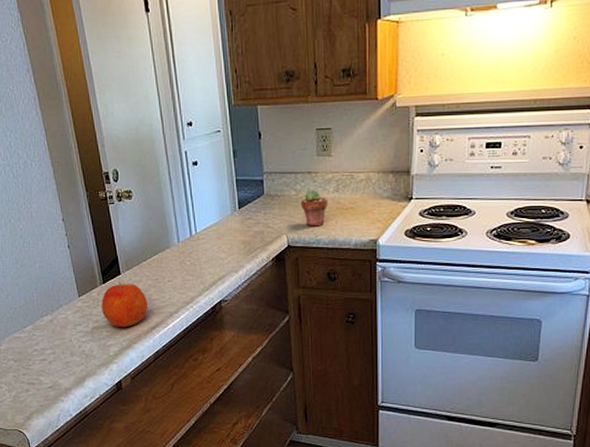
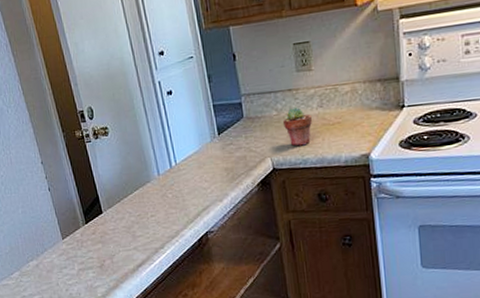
apple: present [101,280,148,328] -> none [85,219,133,268]

